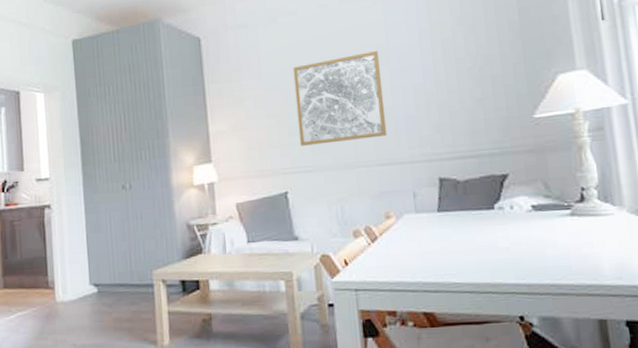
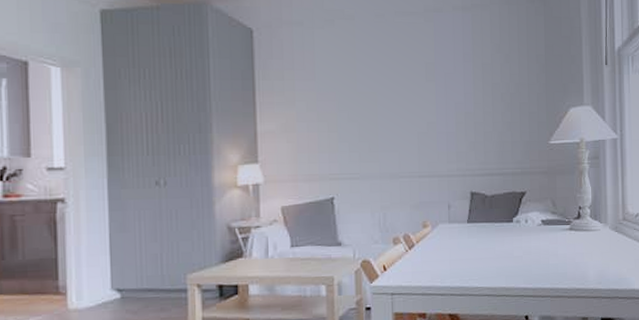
wall art: present [293,51,388,146] -> none [346,67,430,153]

